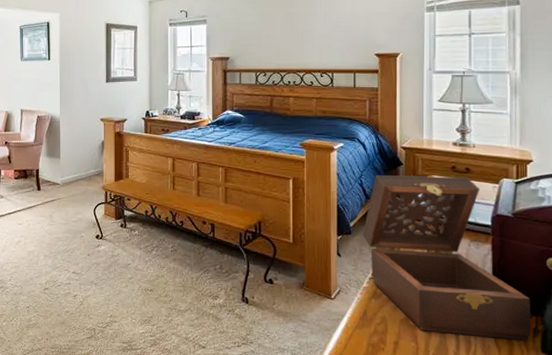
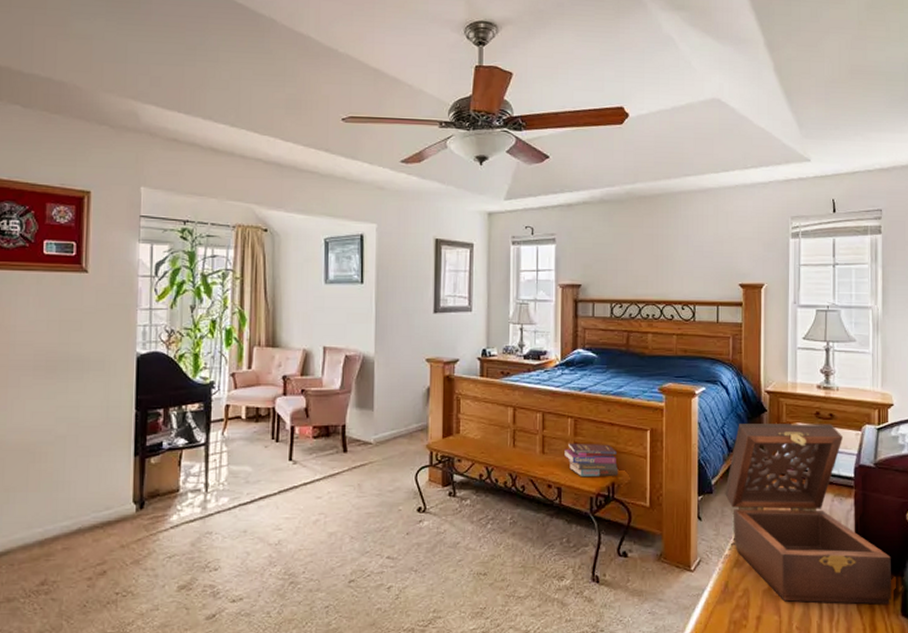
books: none [217,188,265,216] -> present [564,443,619,478]

